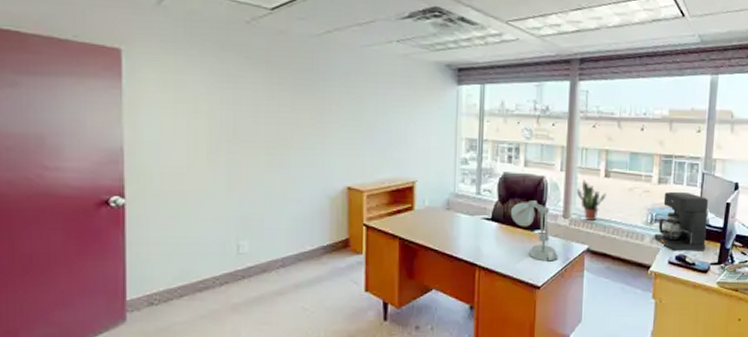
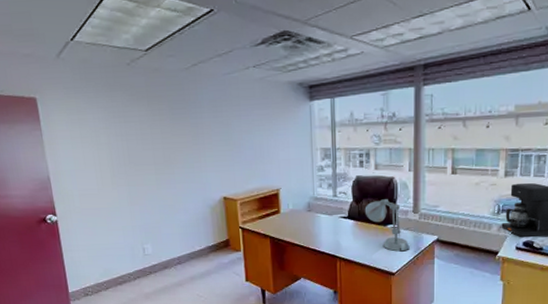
potted plant: present [577,179,606,220] -> none [425,177,454,214]

